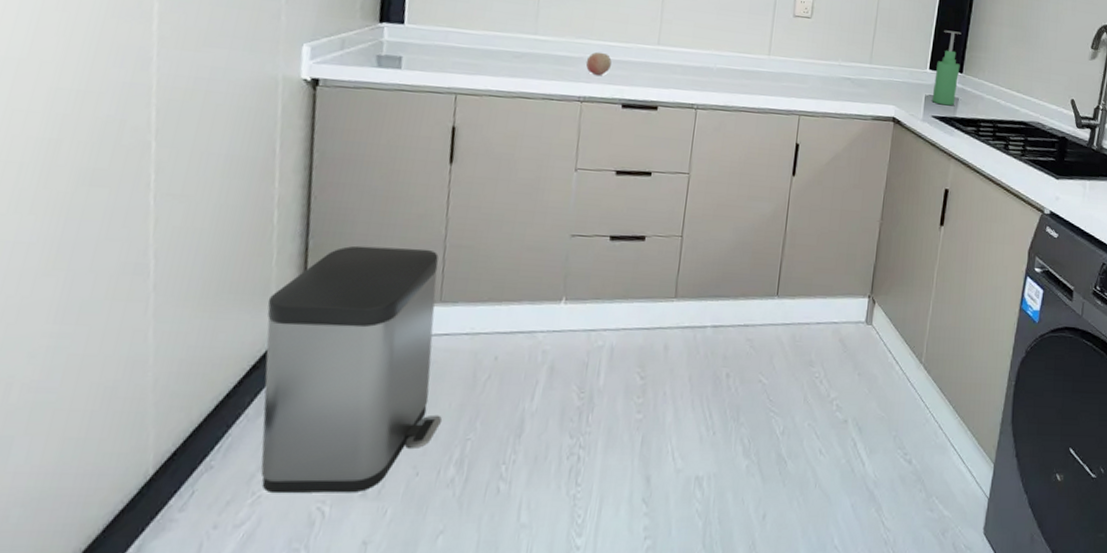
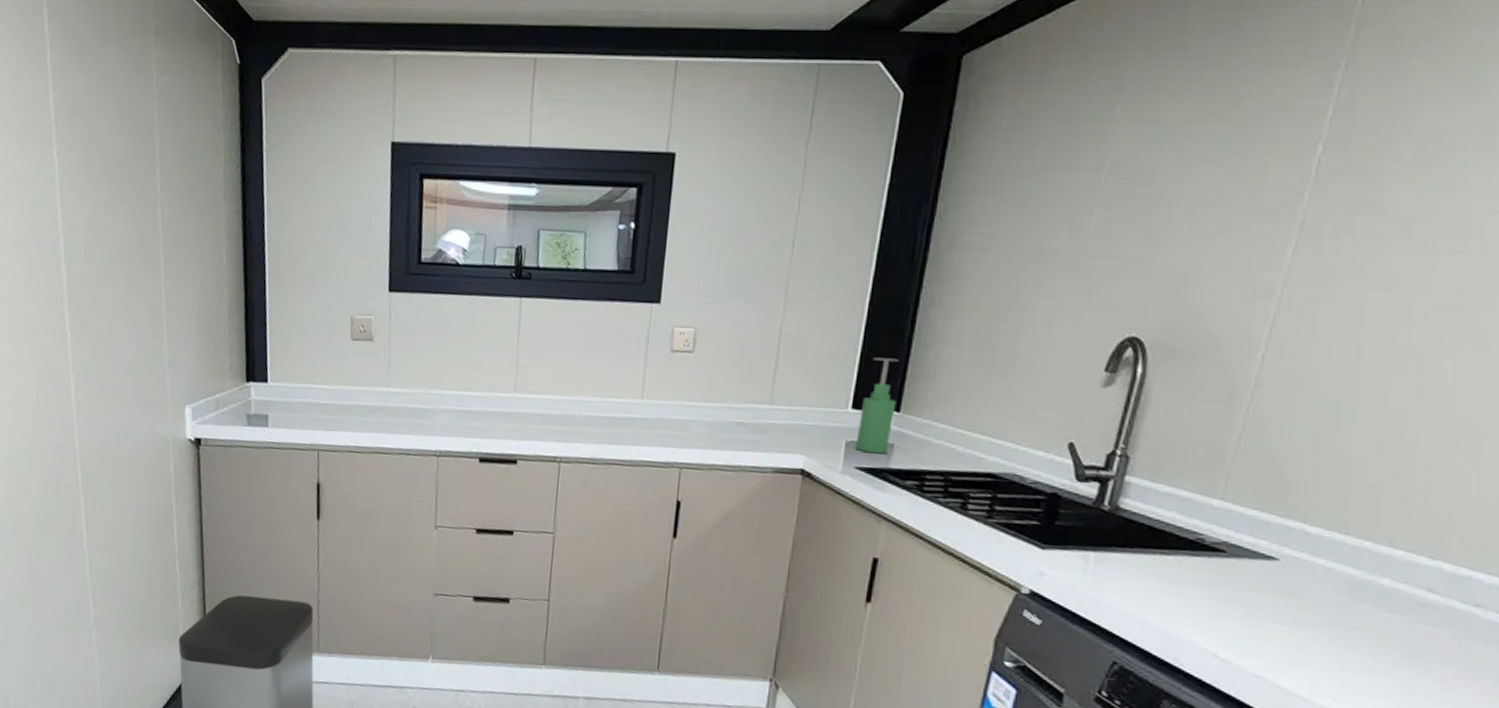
fruit: present [585,51,612,76] -> none [440,402,466,429]

